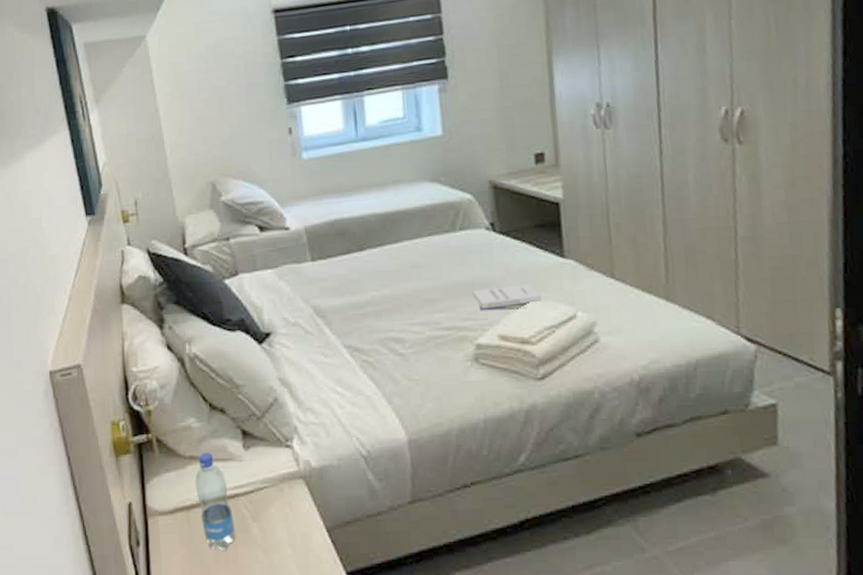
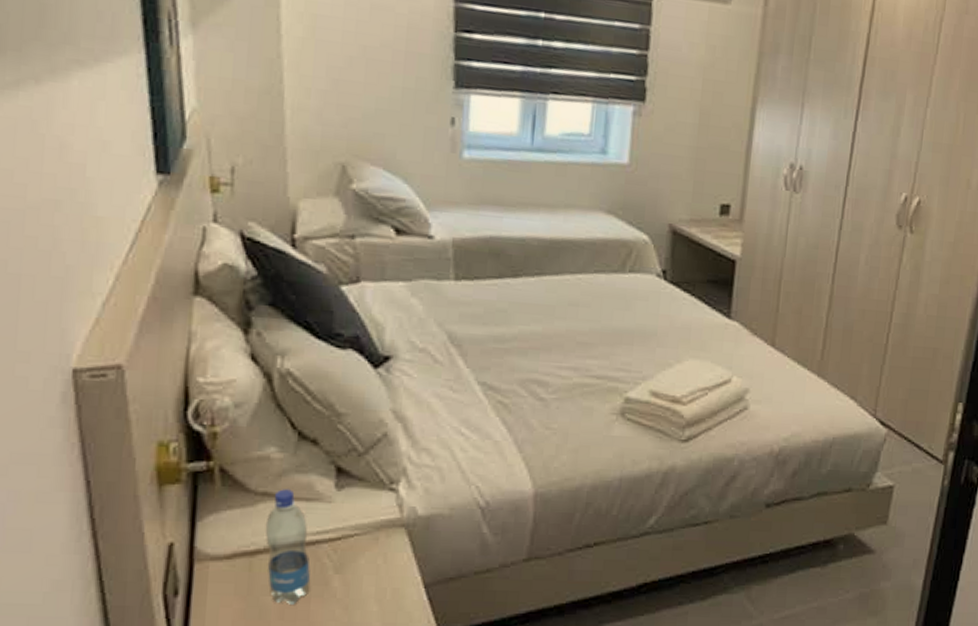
books: present [472,283,541,310] -> none [631,339,700,367]

